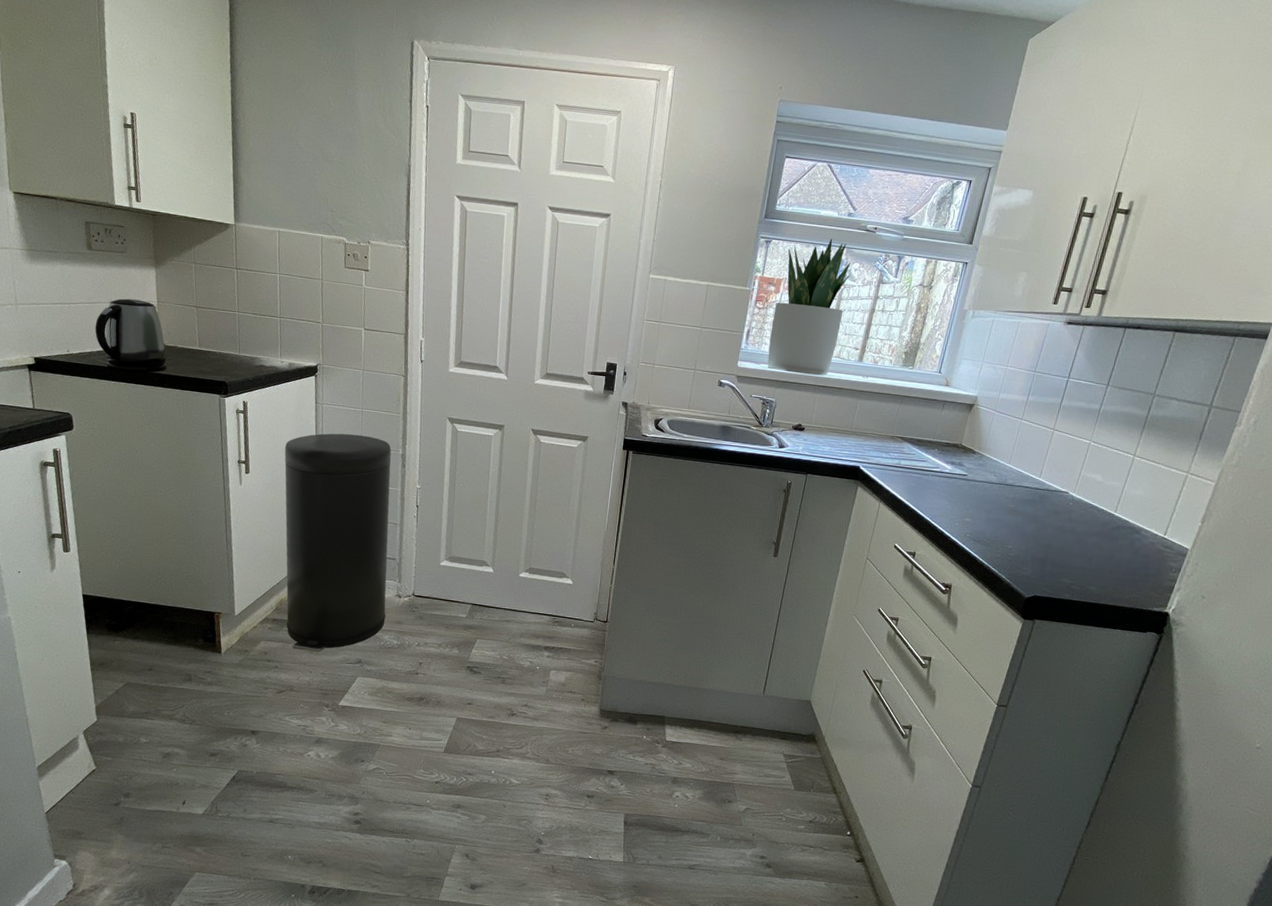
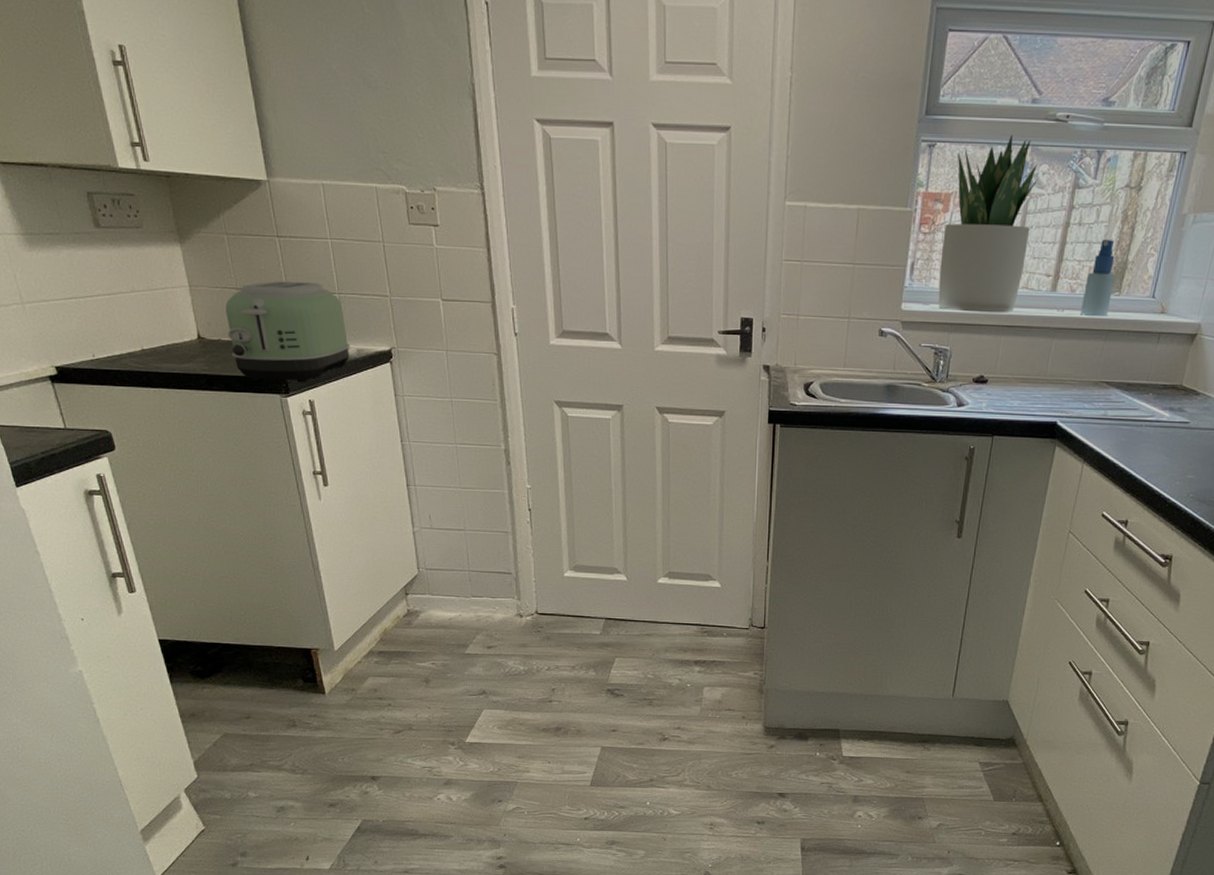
kettle: present [94,298,167,374] -> none [120,285,214,376]
toaster: none [183,303,284,386] -> present [225,281,351,382]
pedal bin: present [284,433,392,652] -> none [365,429,507,685]
spray bottle: none [880,324,910,386] -> present [1080,240,1115,317]

